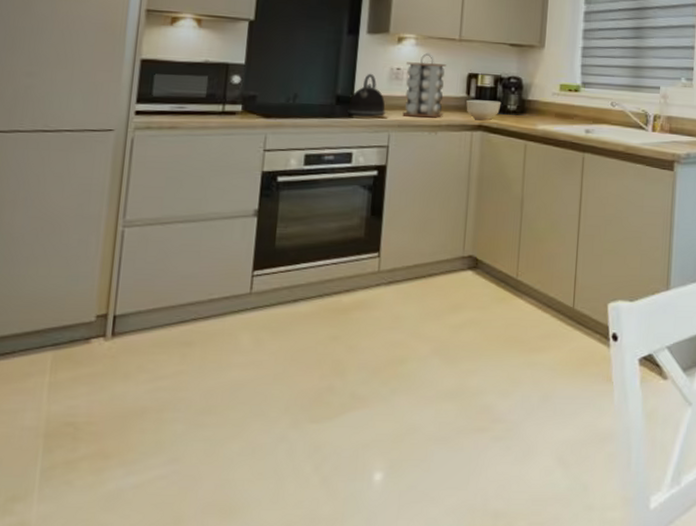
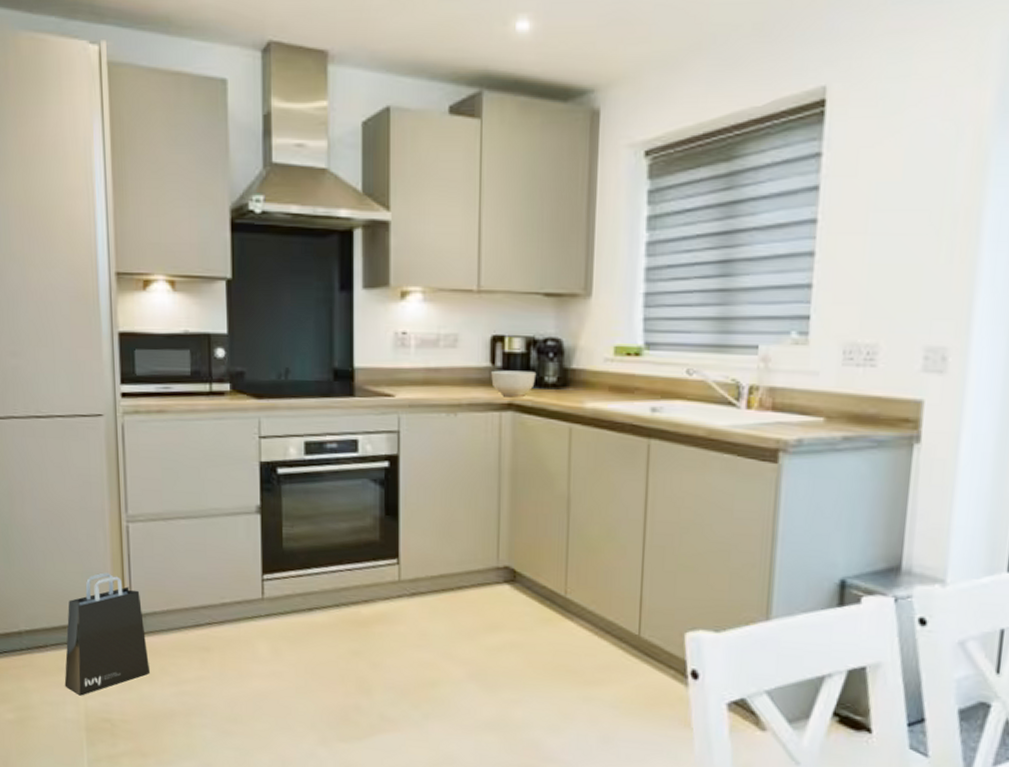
shopping bag: none [27,275,127,401] -> present [64,572,150,696]
kettle: present [347,73,385,117] -> none [348,339,392,396]
spice rack: present [402,53,446,119] -> none [413,311,463,396]

